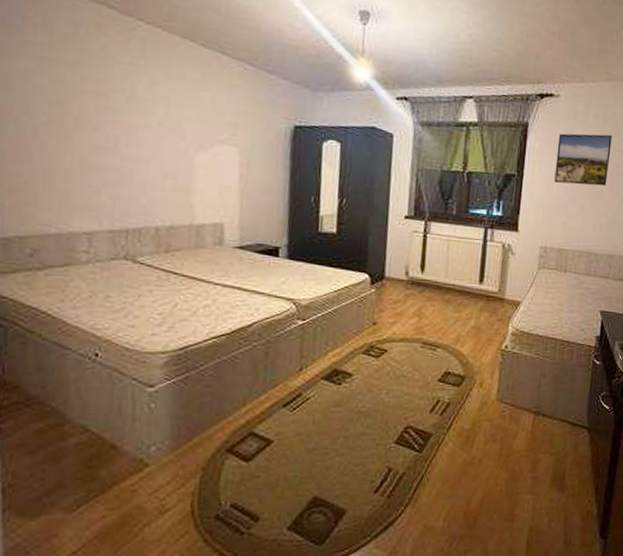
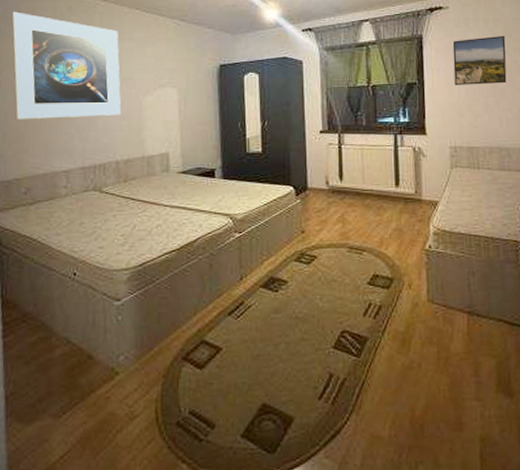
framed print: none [12,17,166,172] -> present [11,11,122,120]

